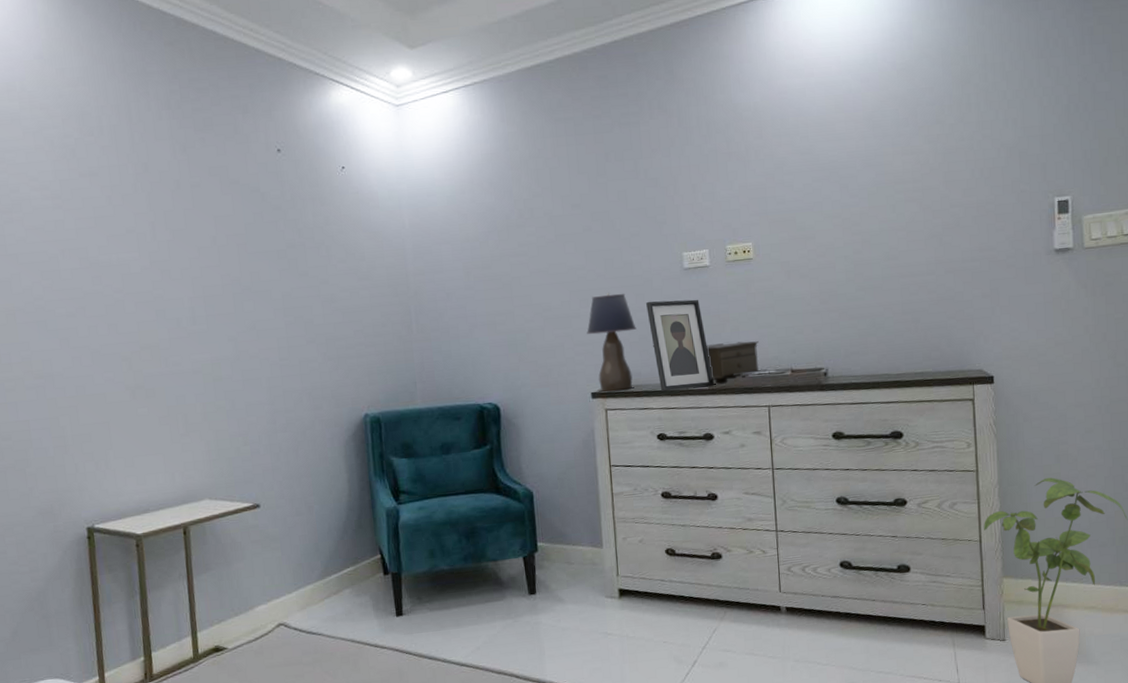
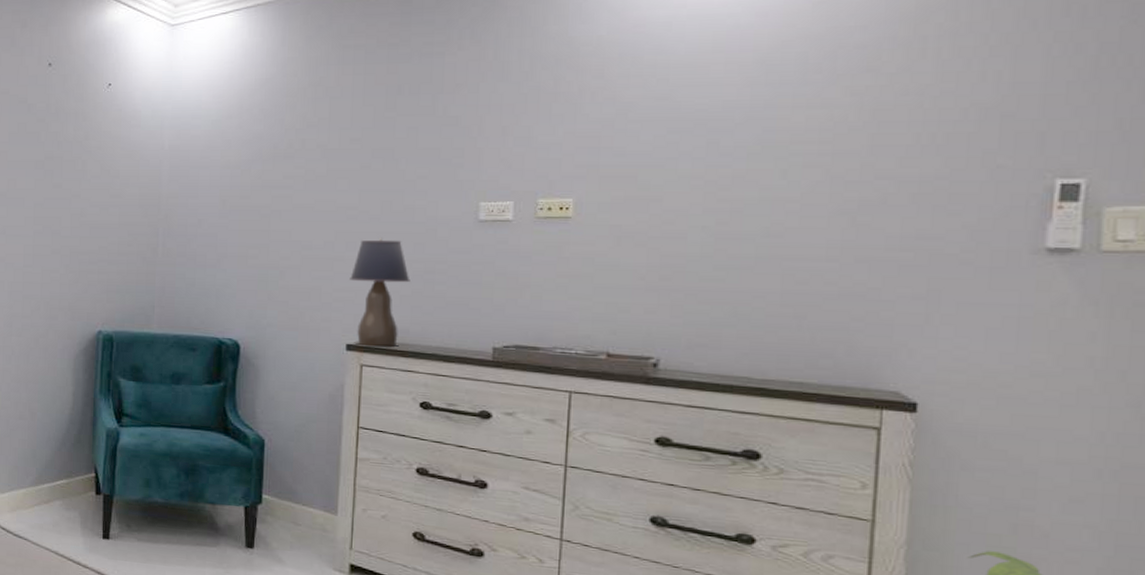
picture frame: present [646,299,715,391] -> none [425,252,501,358]
jewelry box: present [706,341,759,385] -> none [496,310,567,358]

